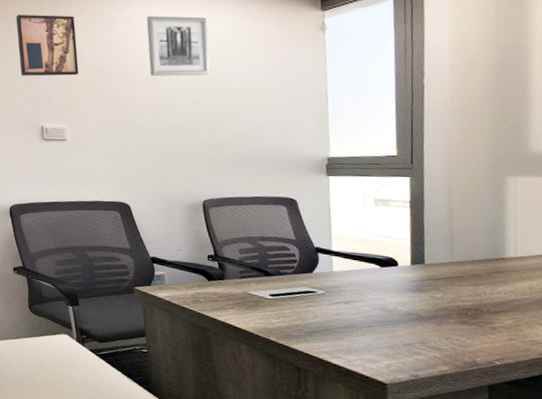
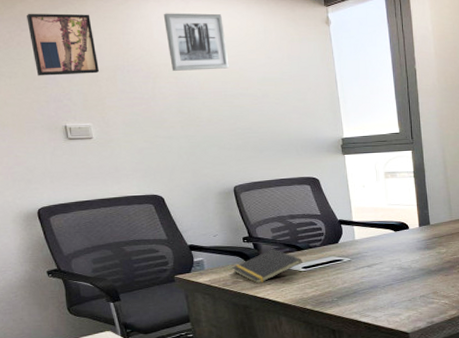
notepad: none [194,271,270,305] -> present [232,249,302,283]

